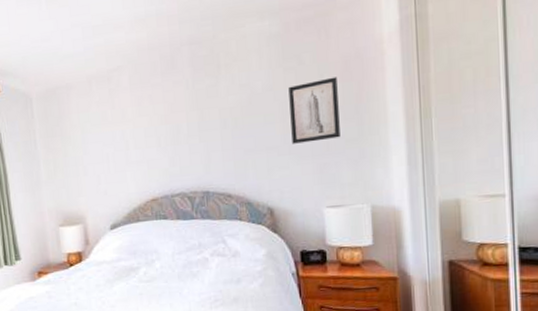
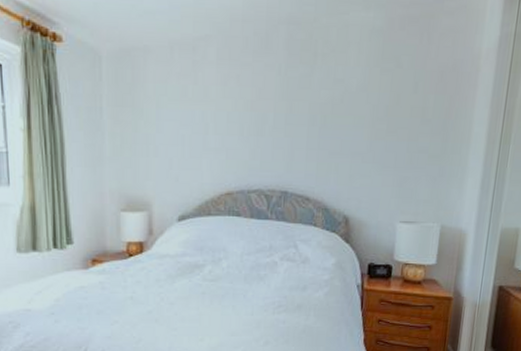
wall art: present [288,77,340,144] -> none [377,87,431,153]

